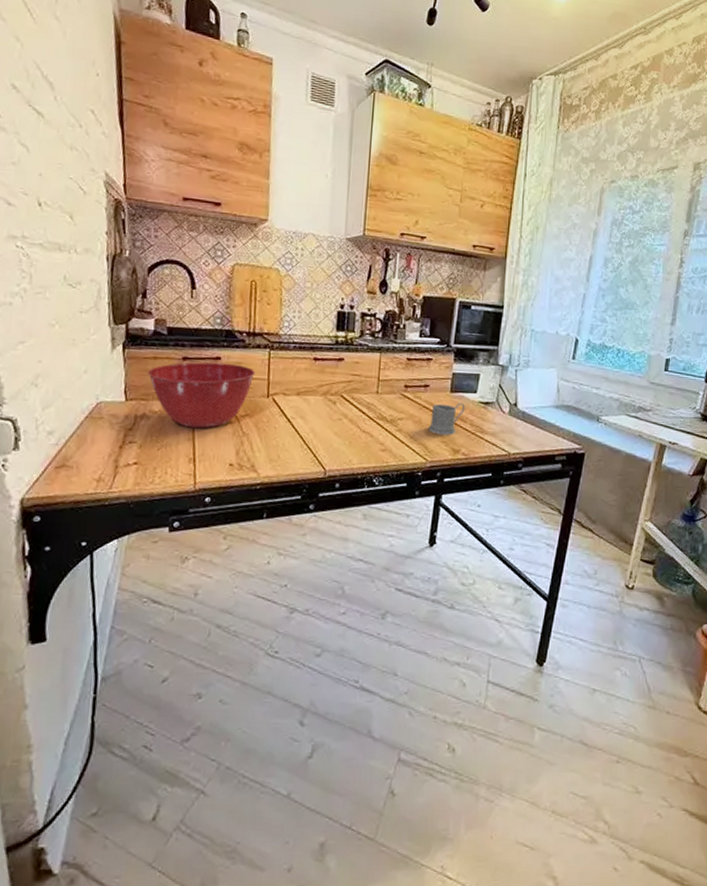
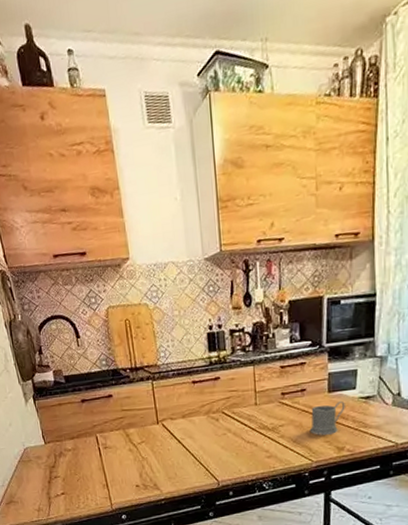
mixing bowl: present [147,362,255,429] -> none [56,398,143,460]

